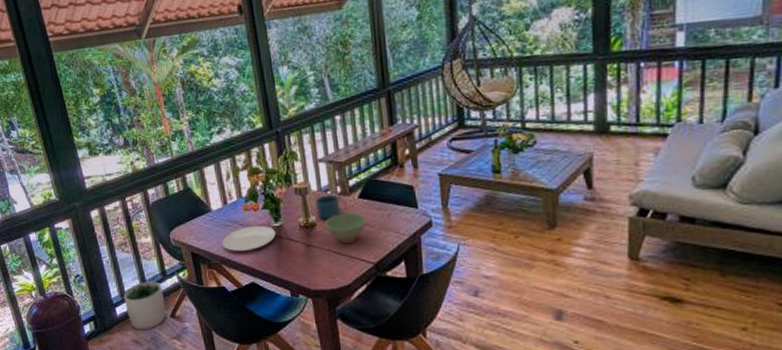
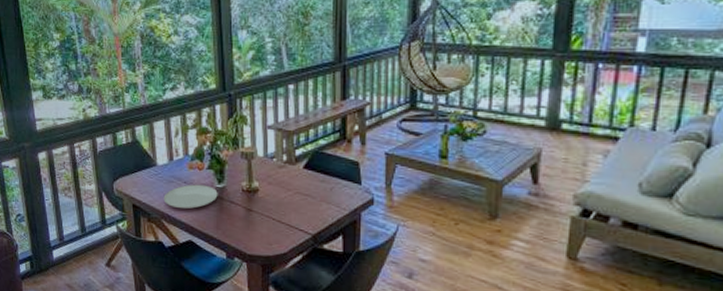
planter: present [123,281,166,330] -> none [61,228,102,276]
cup: present [315,194,348,219] -> none [260,161,292,186]
bowl: present [324,212,367,244] -> none [267,181,310,213]

